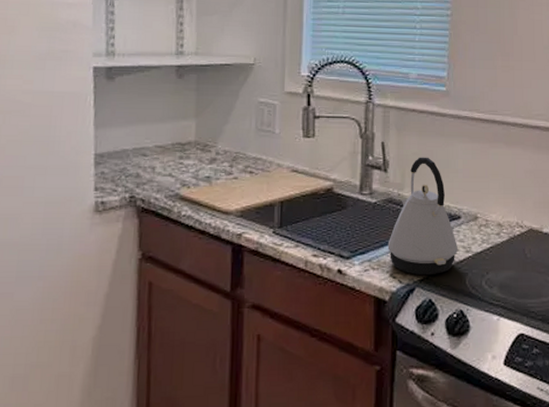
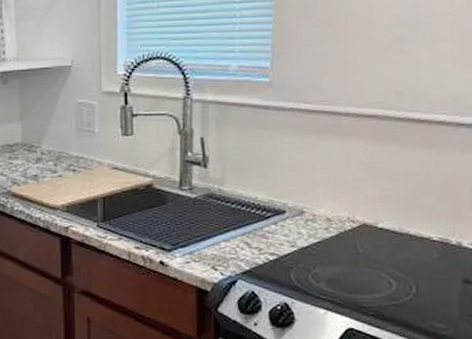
kettle: present [387,157,458,276] -> none [208,151,282,269]

